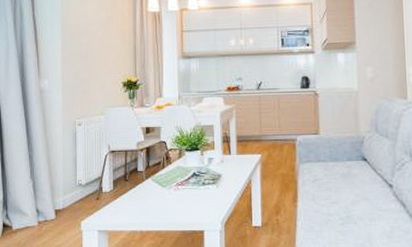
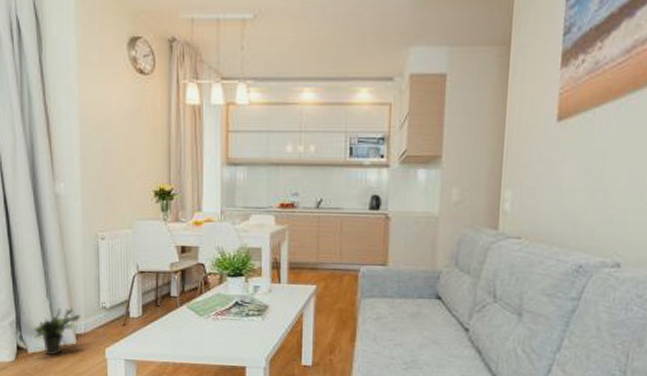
potted plant: none [18,187,60,231] -> present [34,307,81,356]

